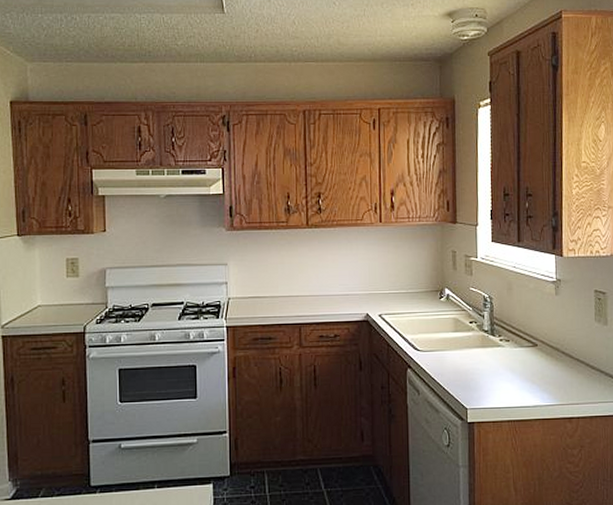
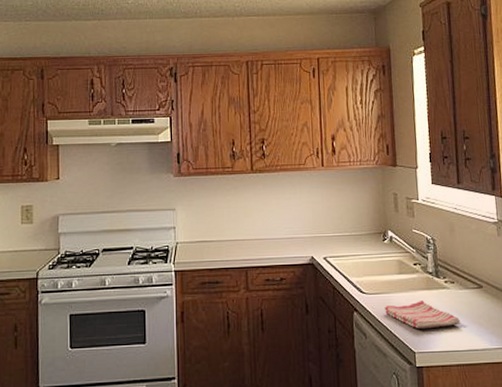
dish towel: none [439,357,513,386] -> present [385,300,460,329]

